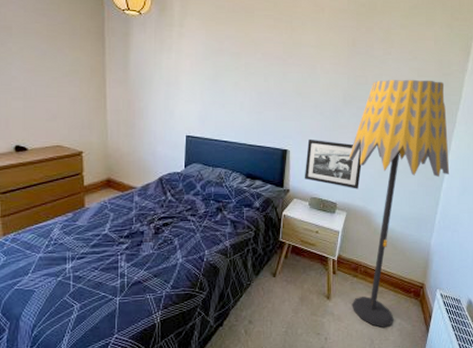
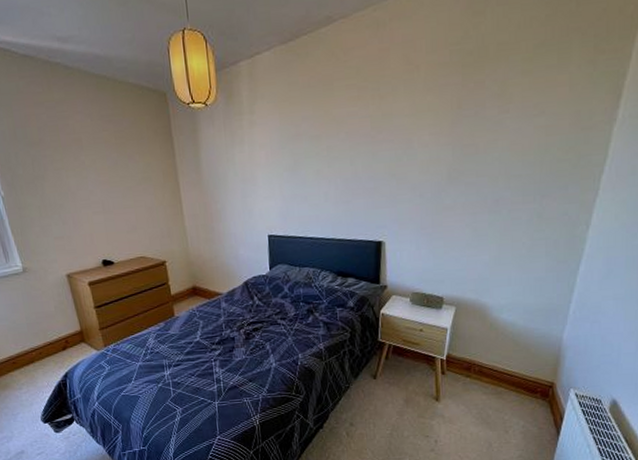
picture frame: present [304,138,362,189] -> none [403,226,473,281]
floor lamp: present [348,79,450,327] -> none [456,138,589,430]

